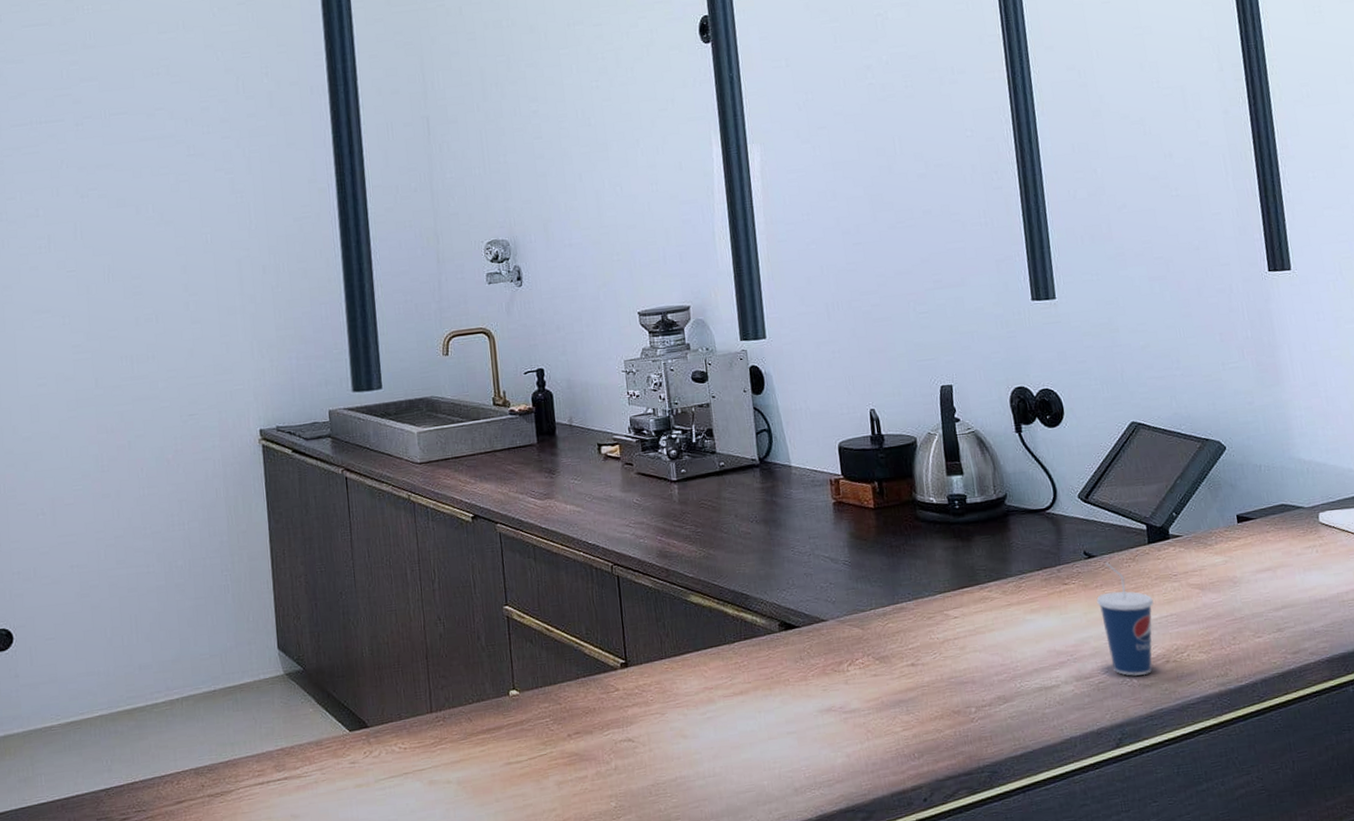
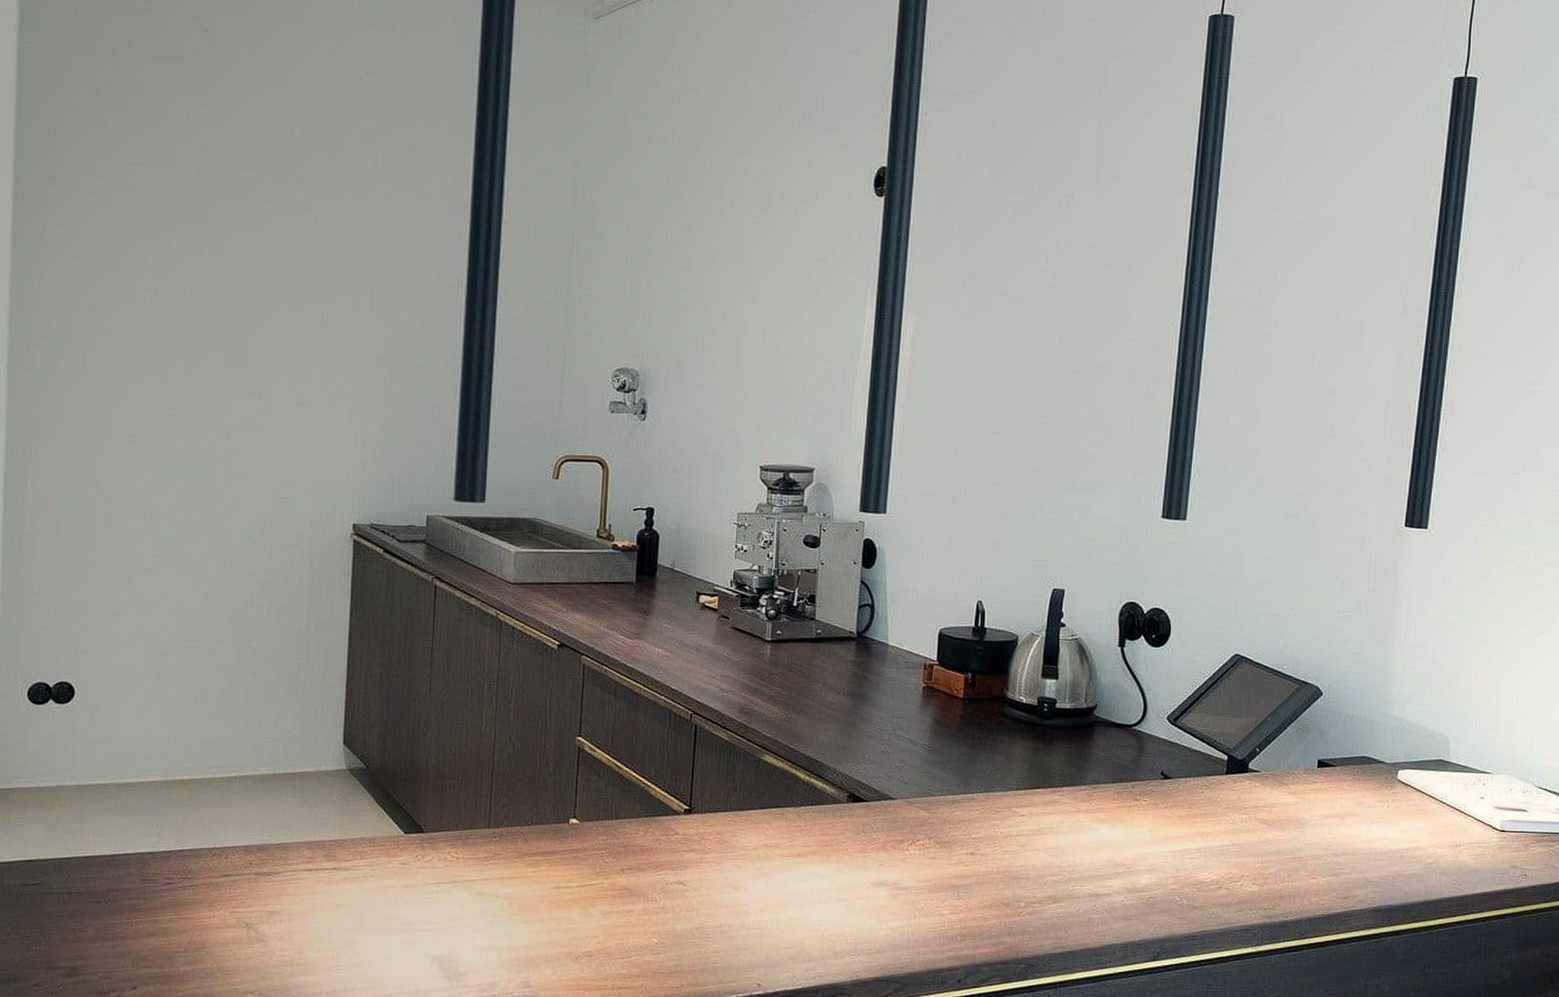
cup: present [1096,561,1154,676] -> none [1164,784,1219,898]

